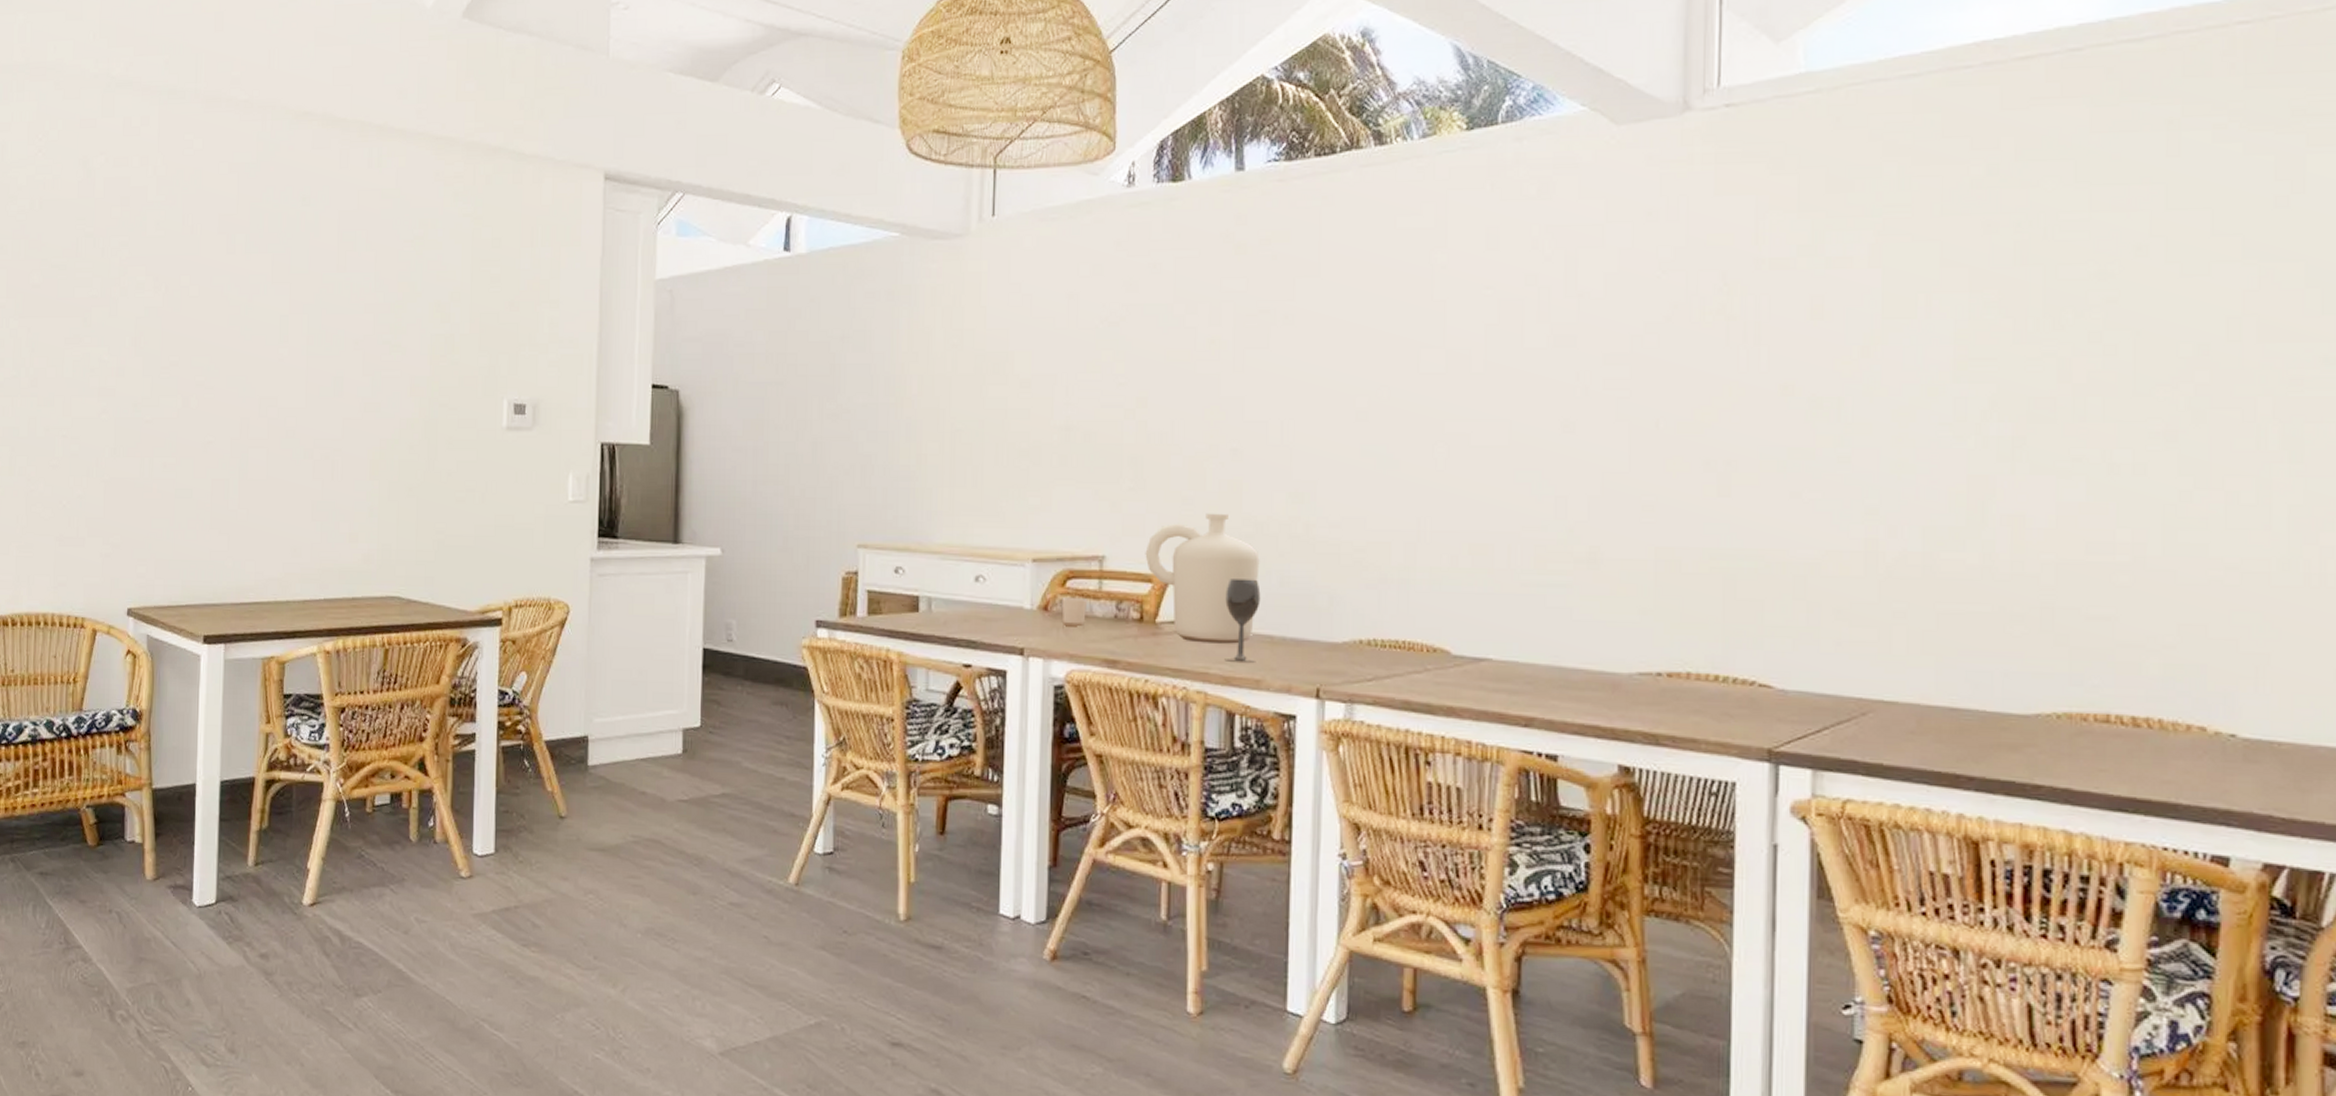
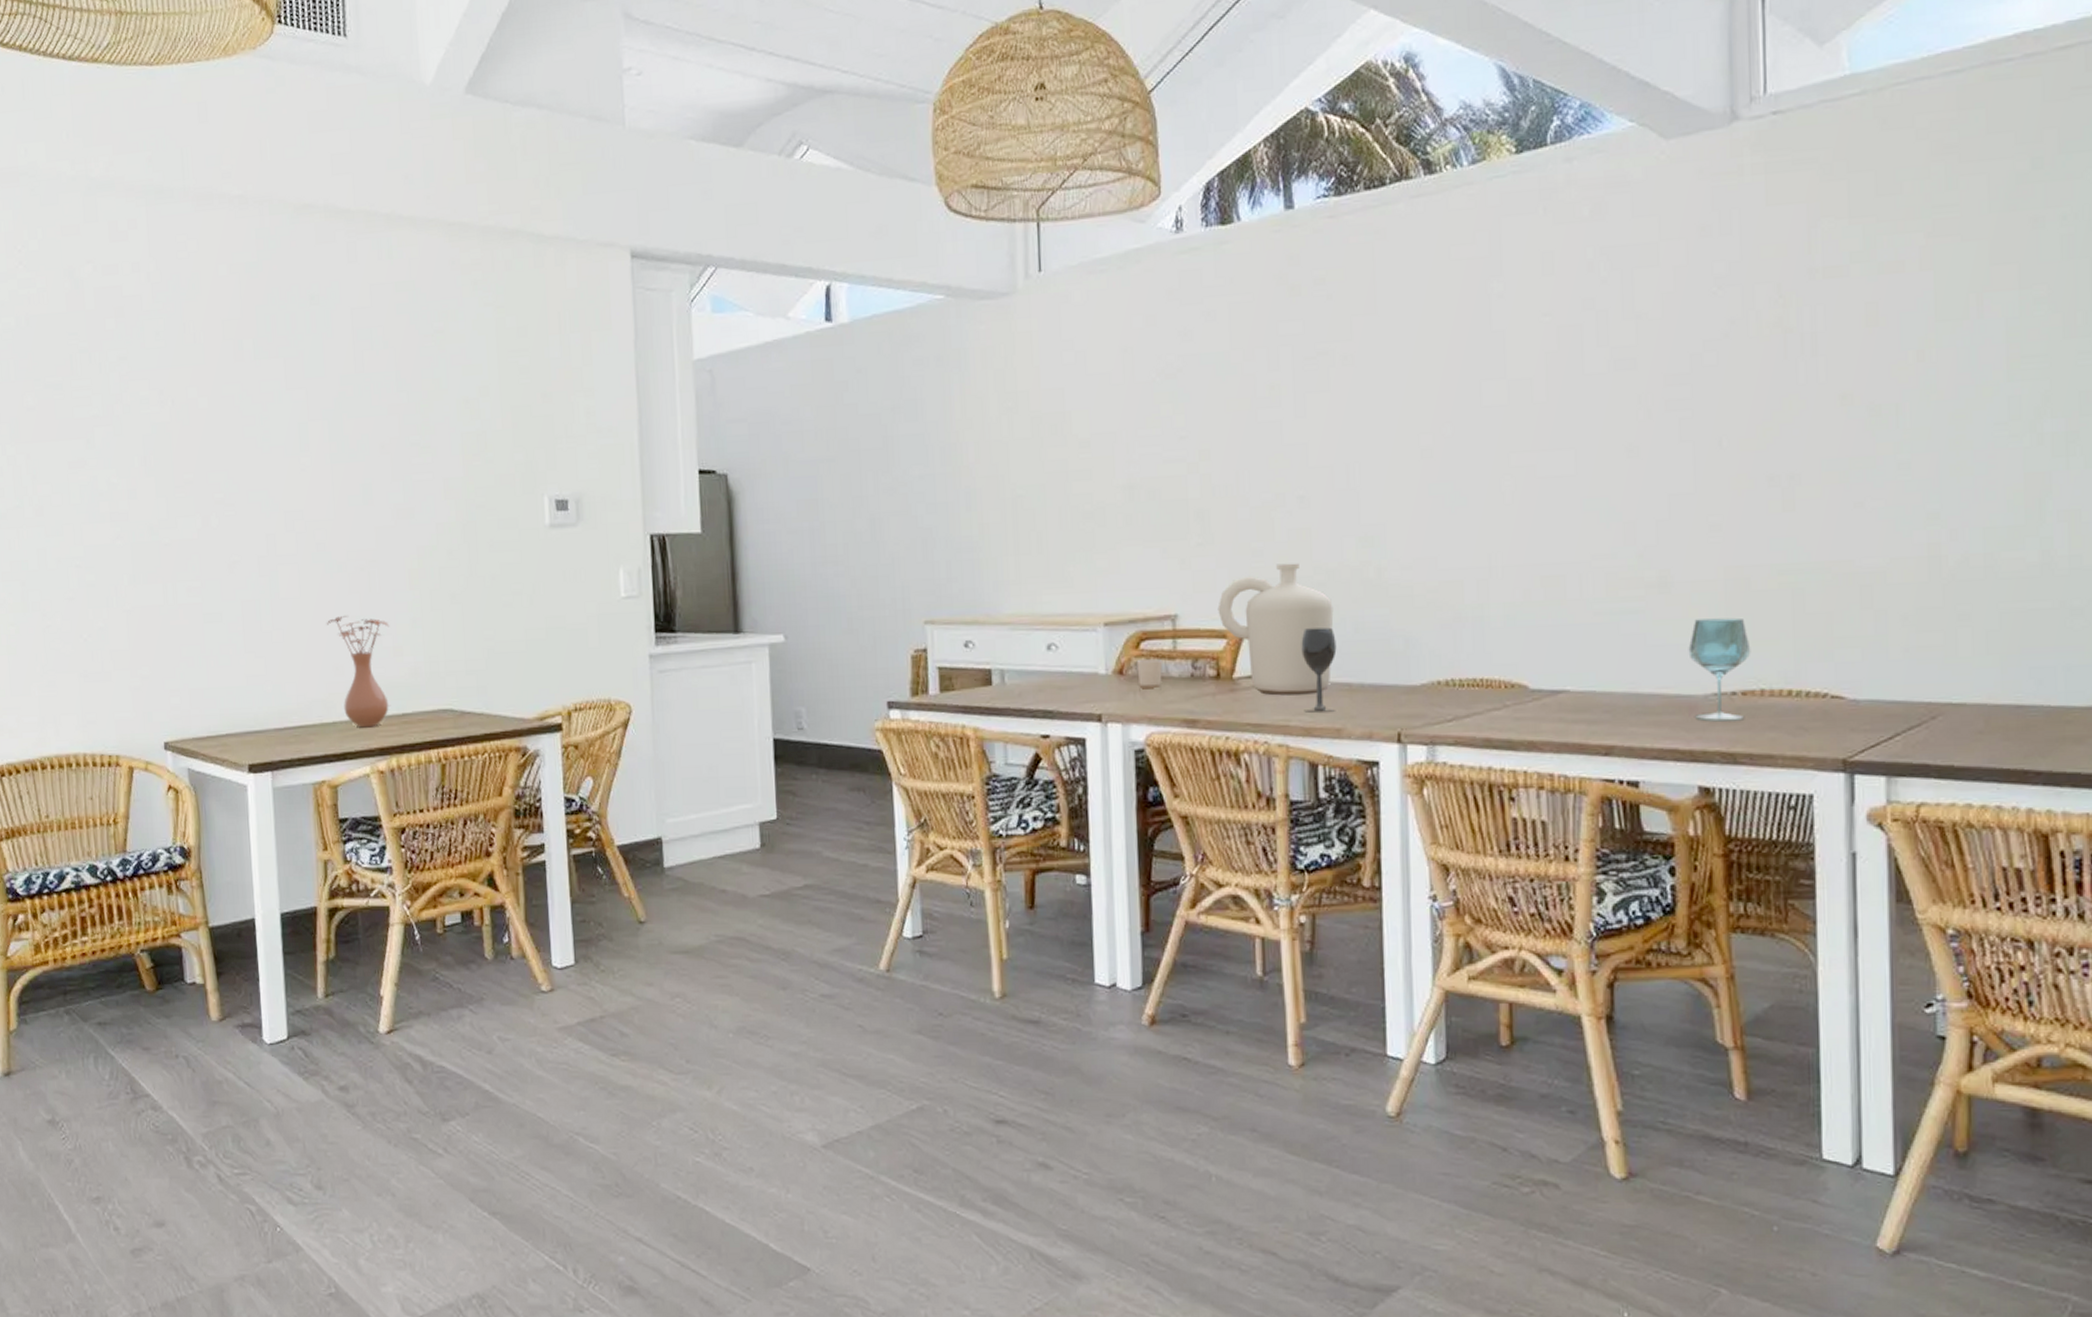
vase: none [289,499,347,609] -> present [326,615,389,728]
wine glass: none [1614,598,1679,704] -> present [1688,617,1751,723]

